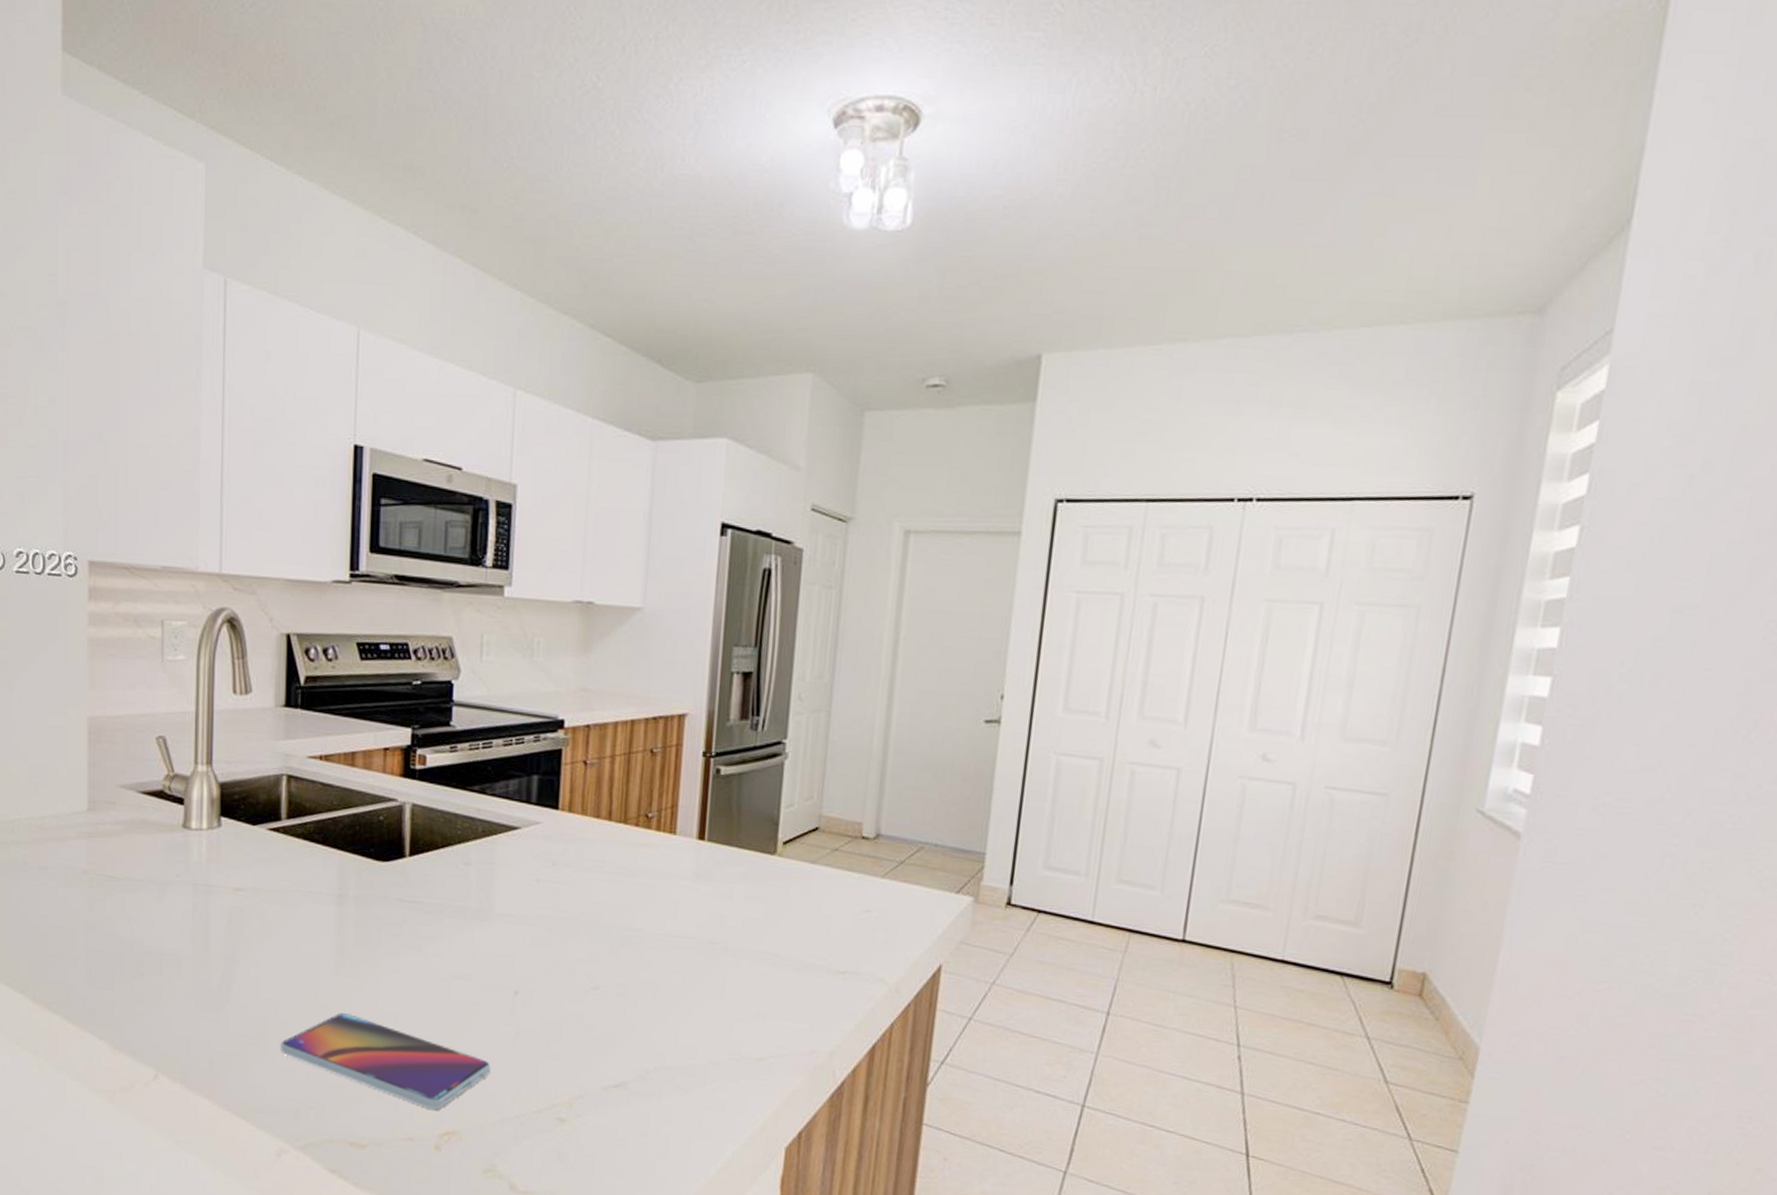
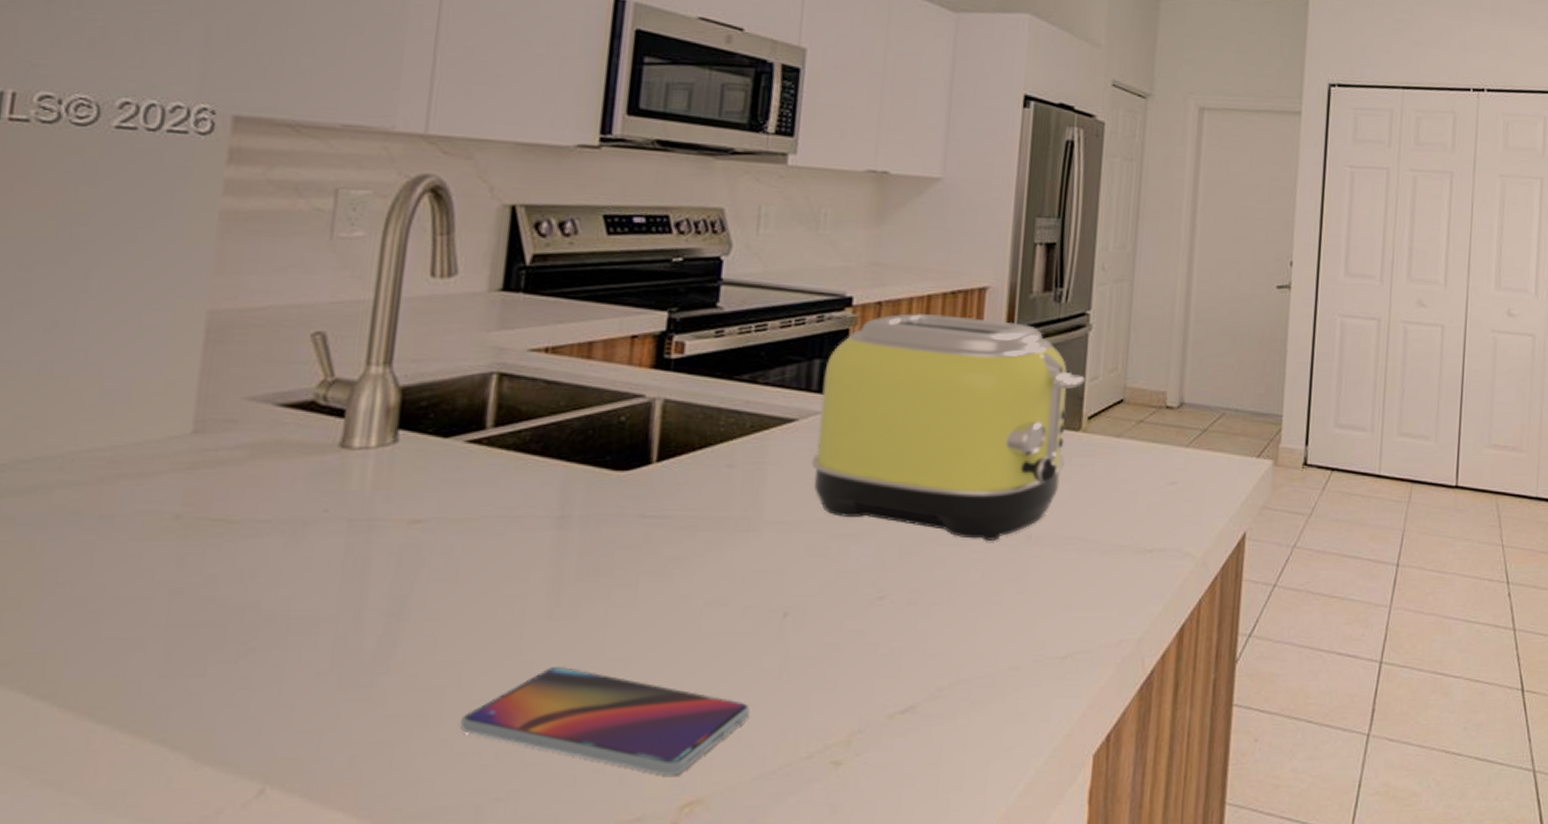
toaster: none [533,736,781,949] -> present [811,312,1085,541]

